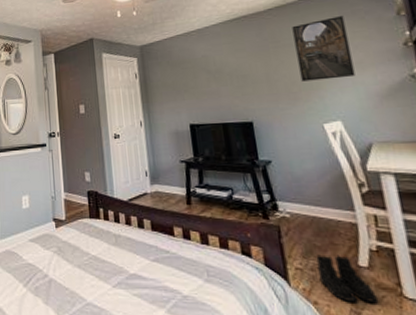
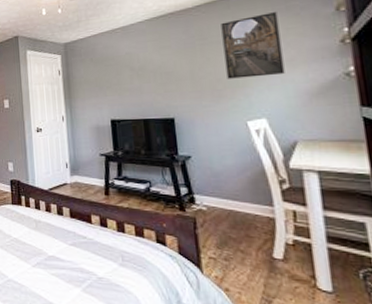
boots: present [316,254,378,302] -> none [230,246,290,292]

